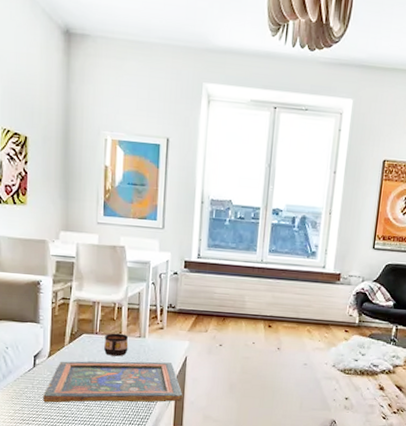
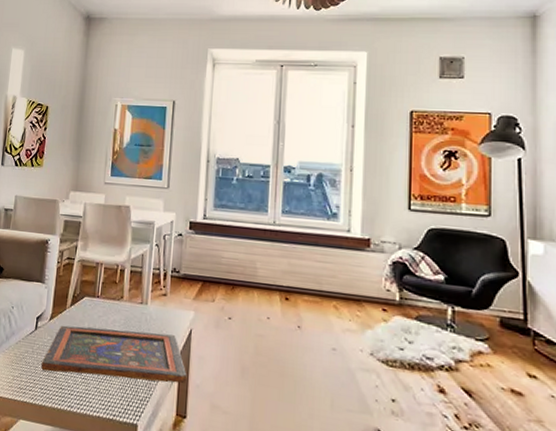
cup: present [104,333,129,357] -> none [105,297,130,324]

